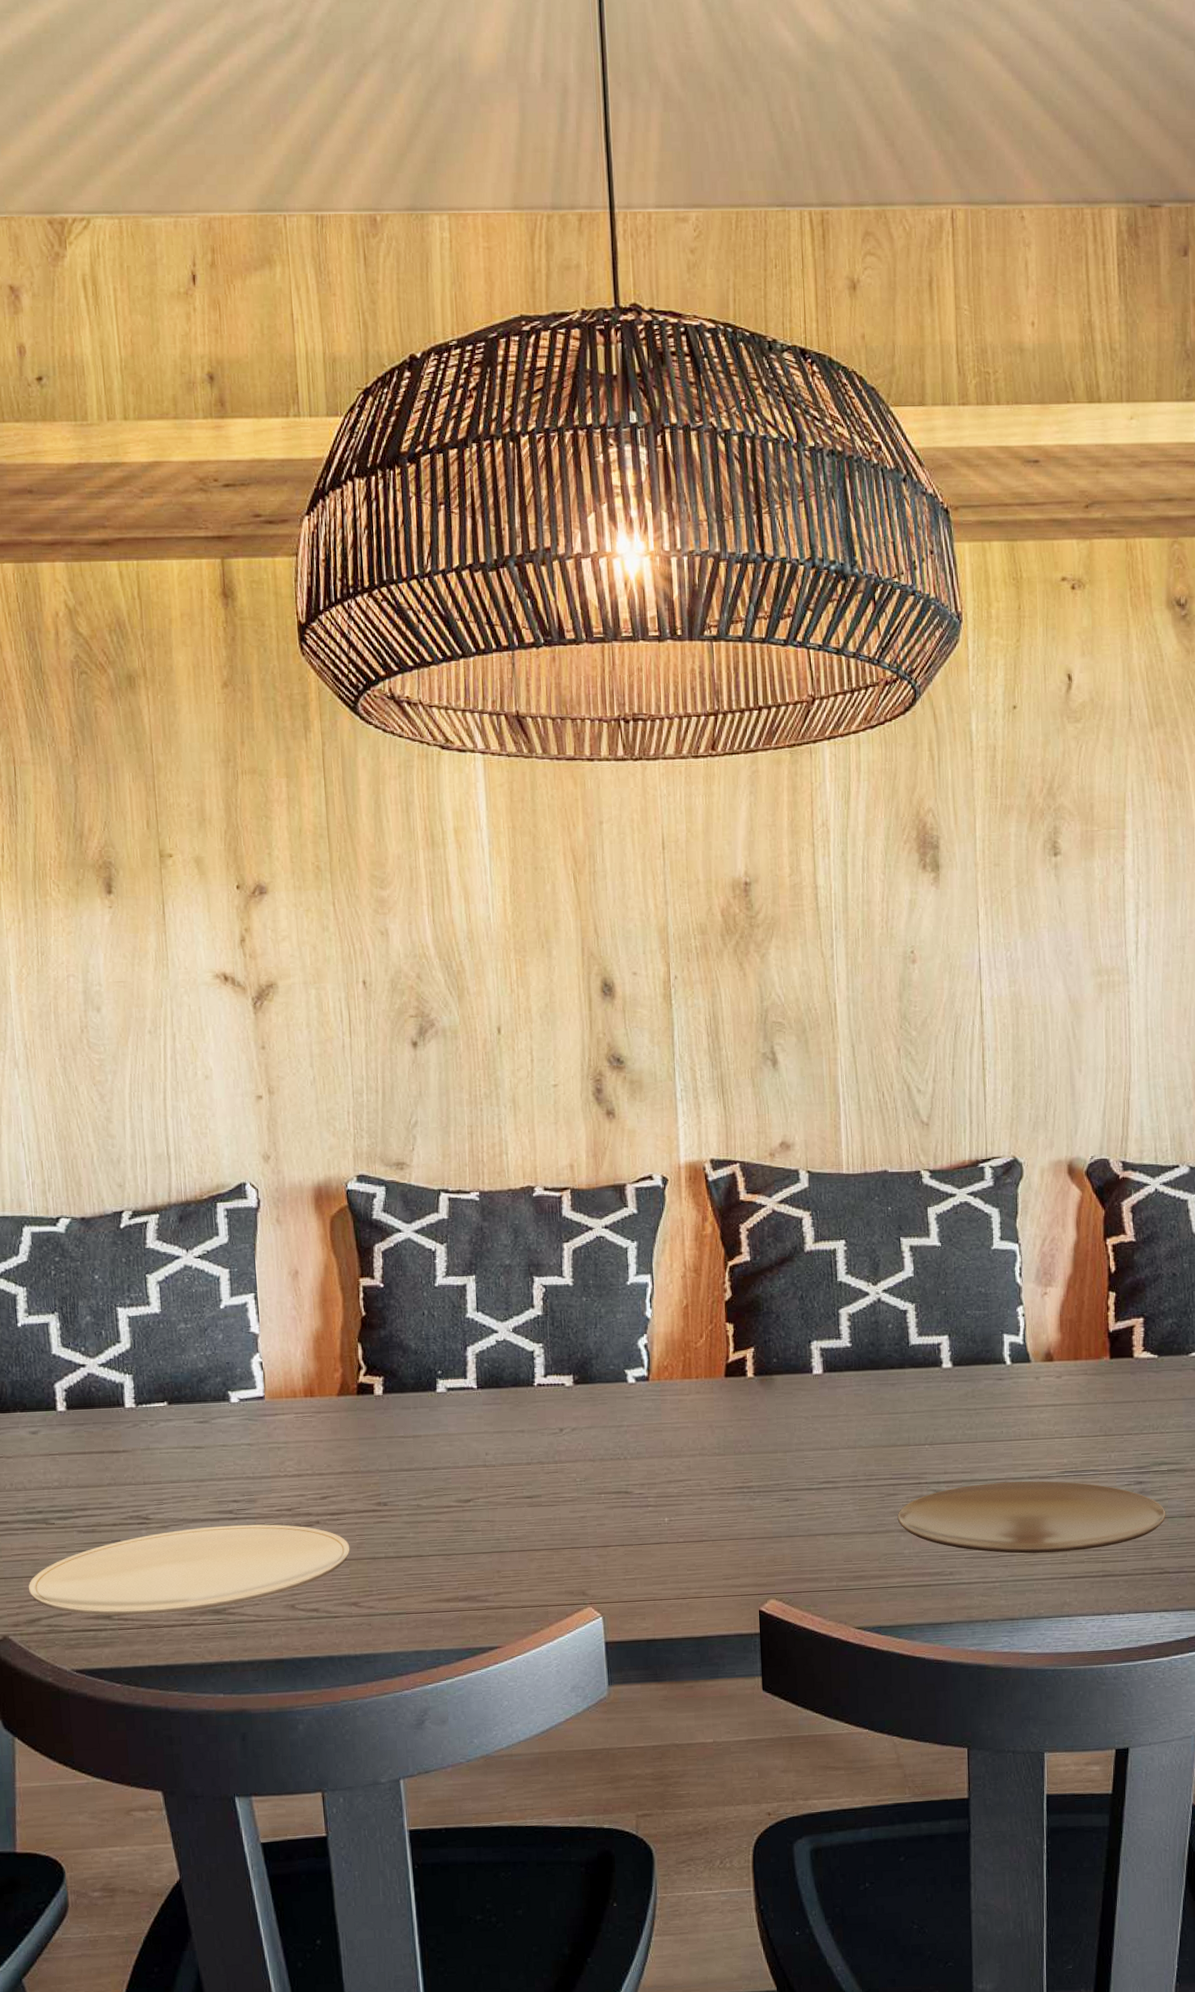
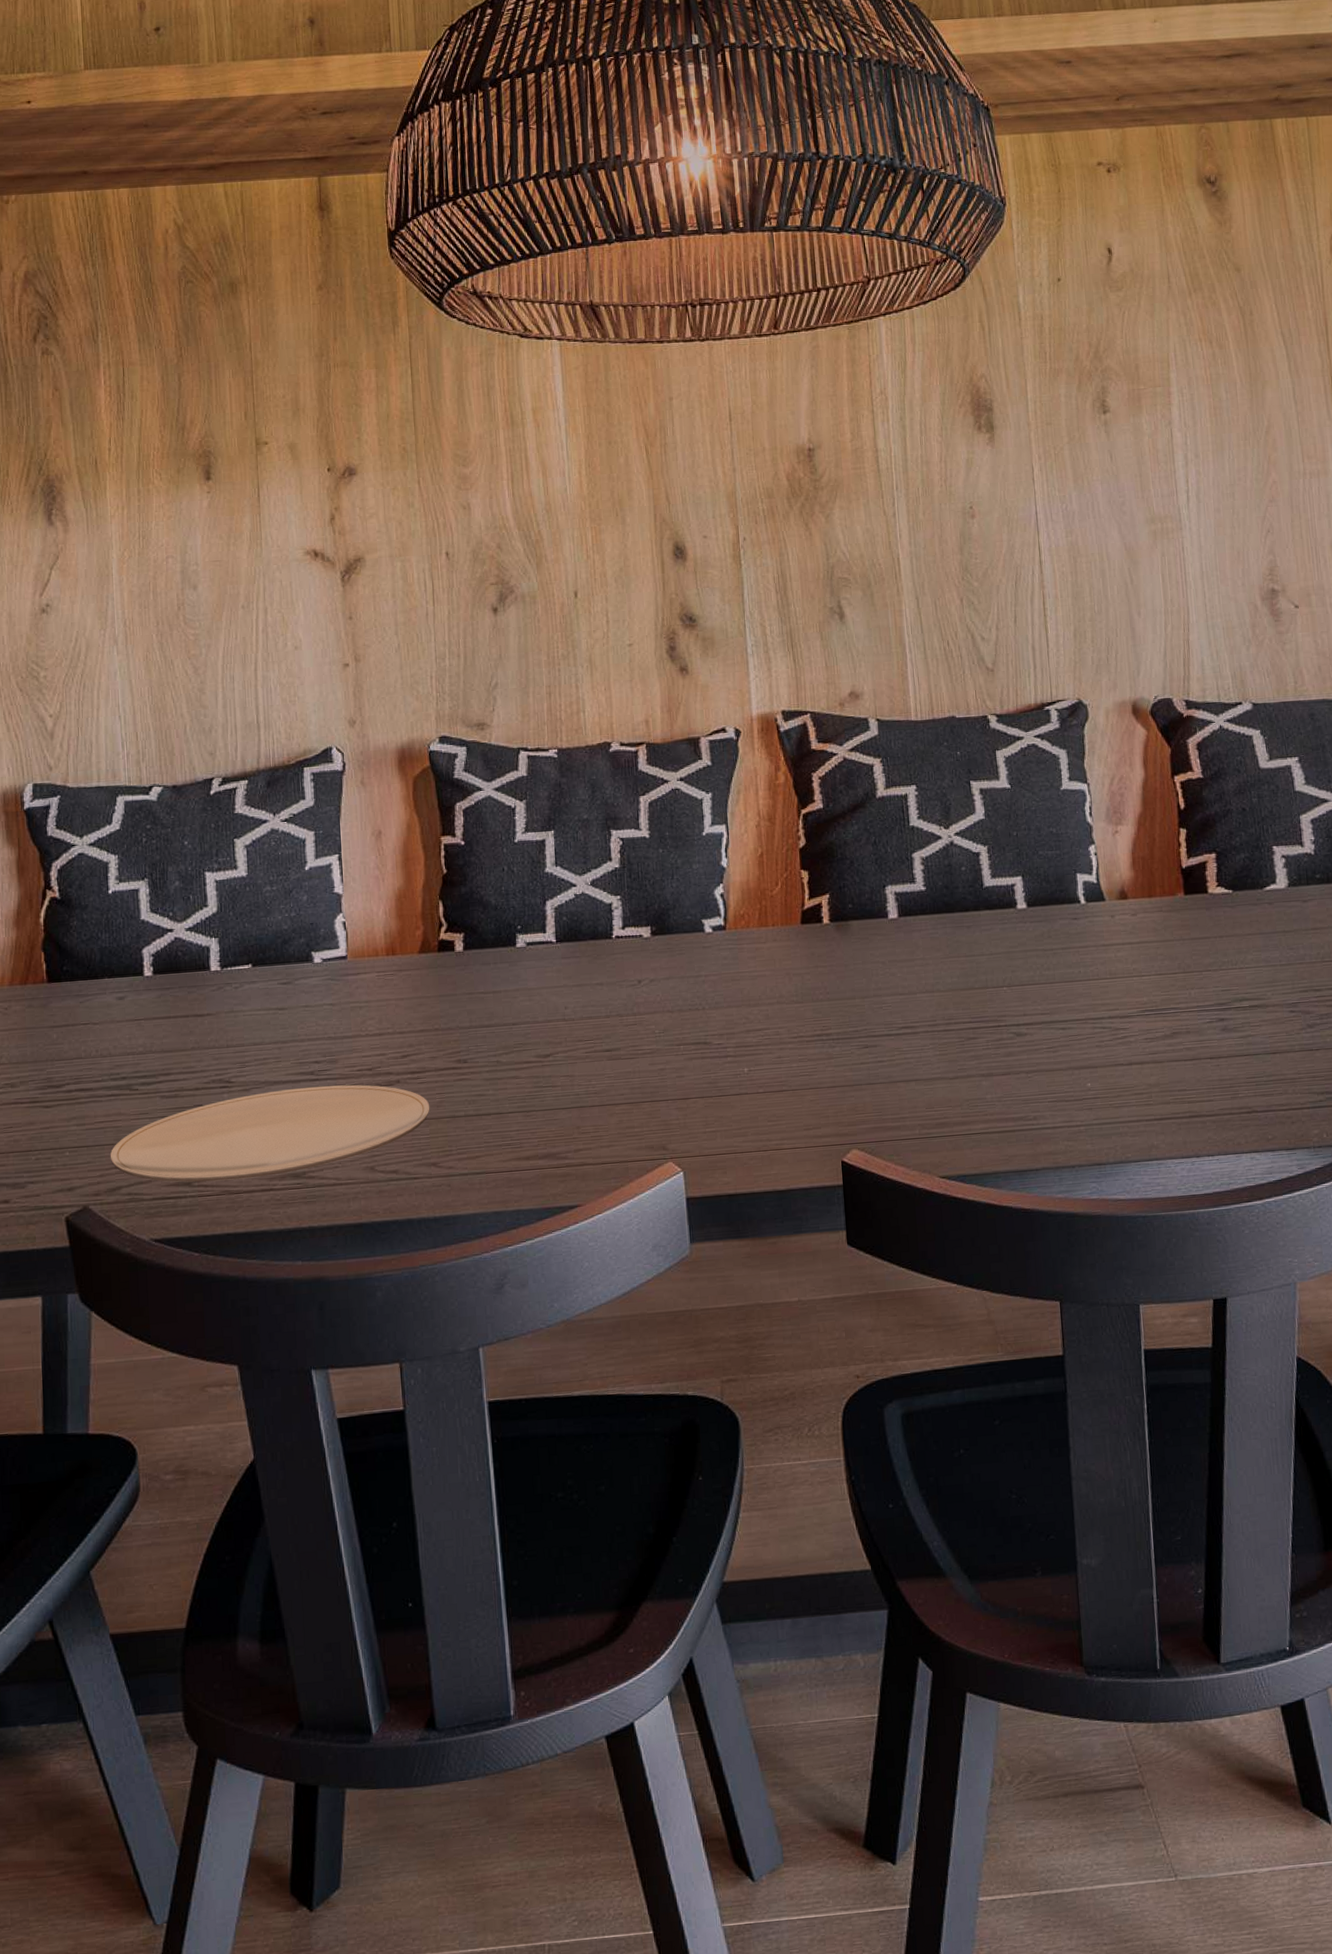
plate: present [897,1481,1166,1554] -> none [978,1020,1251,1096]

